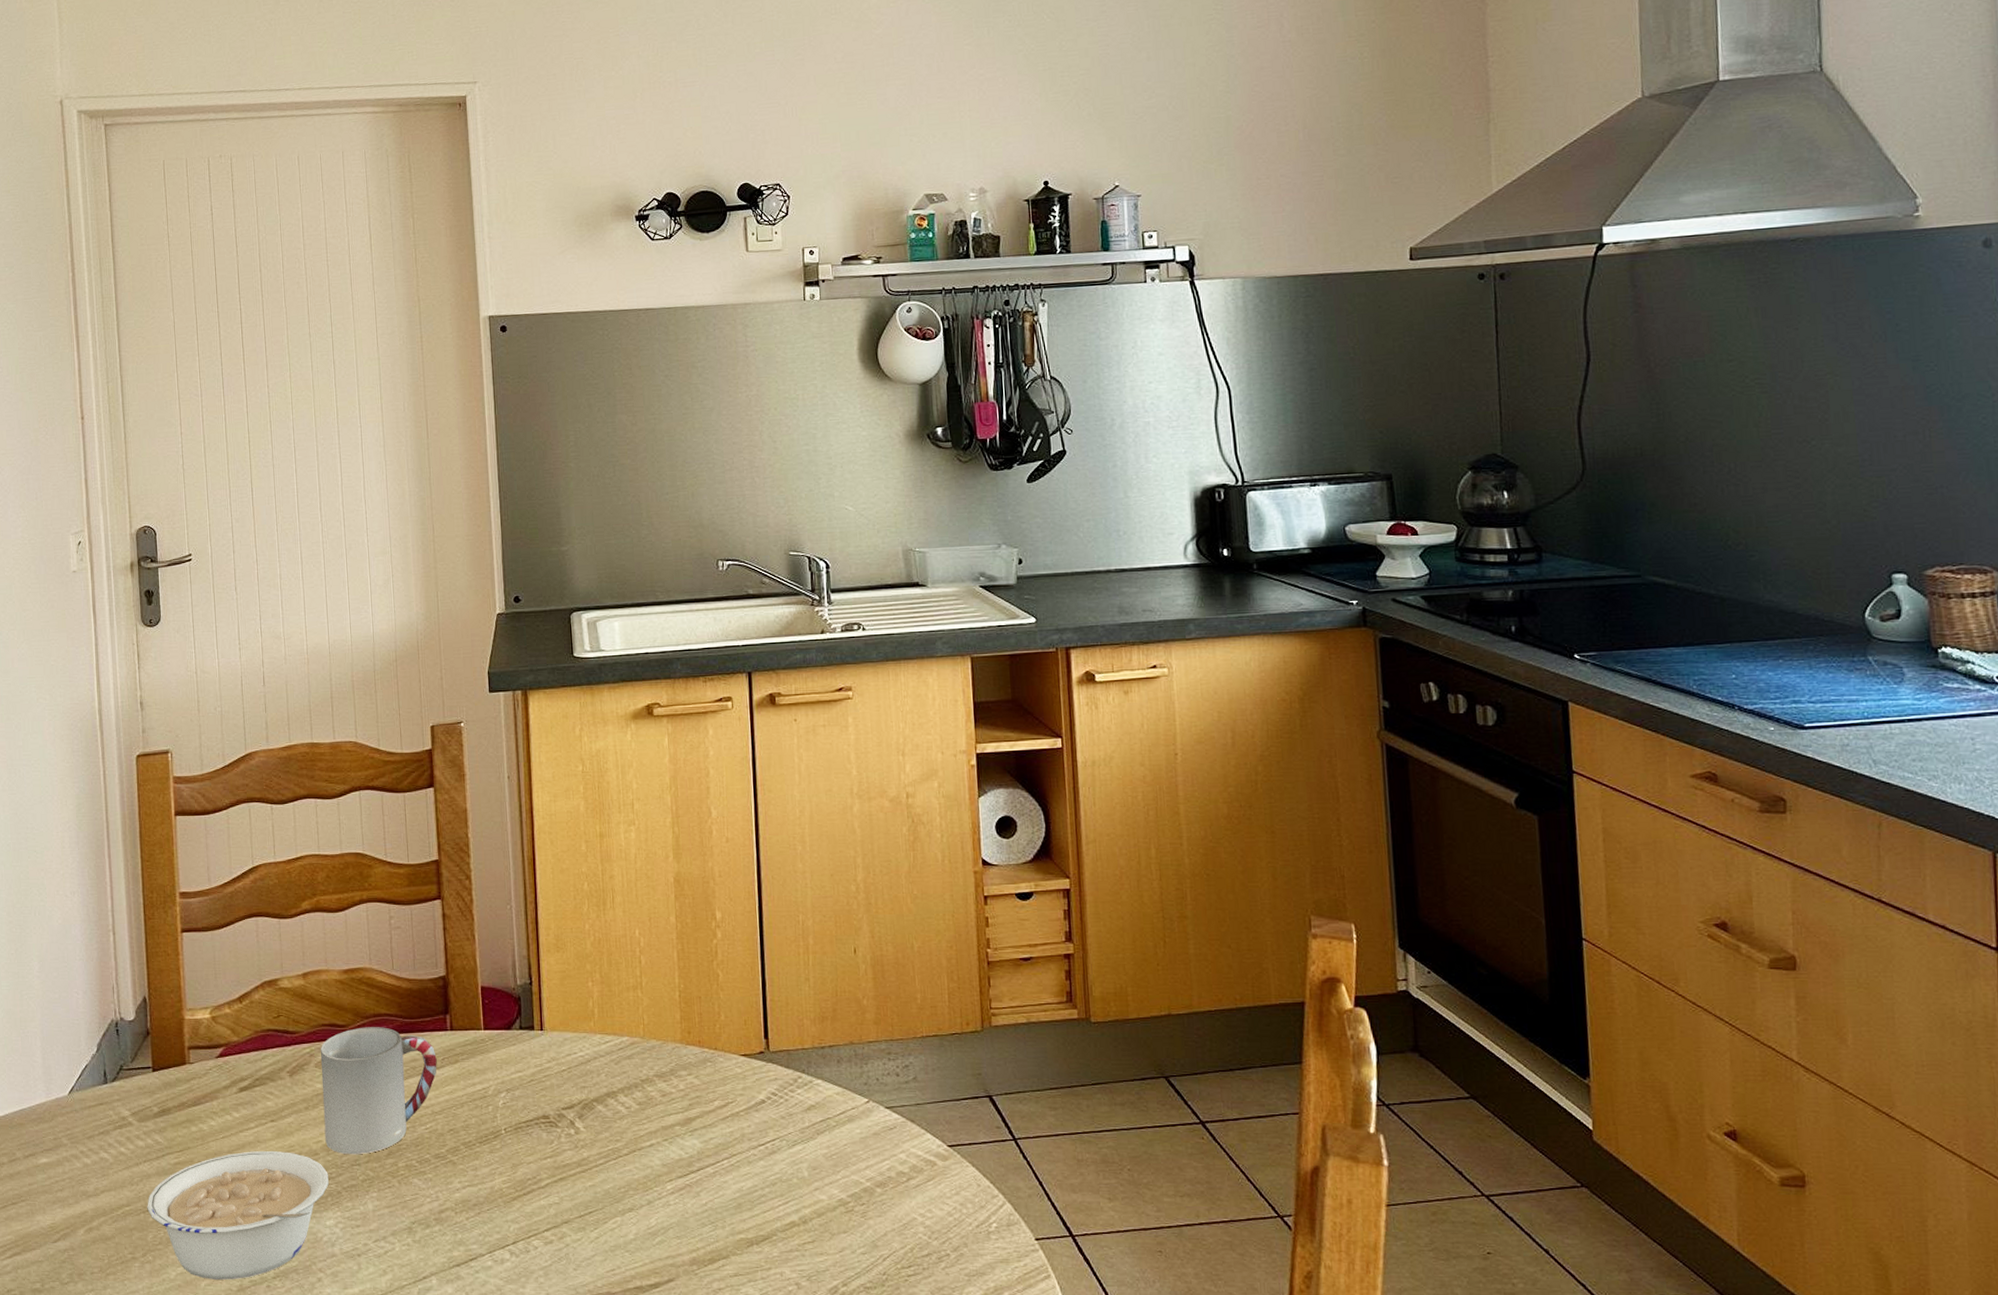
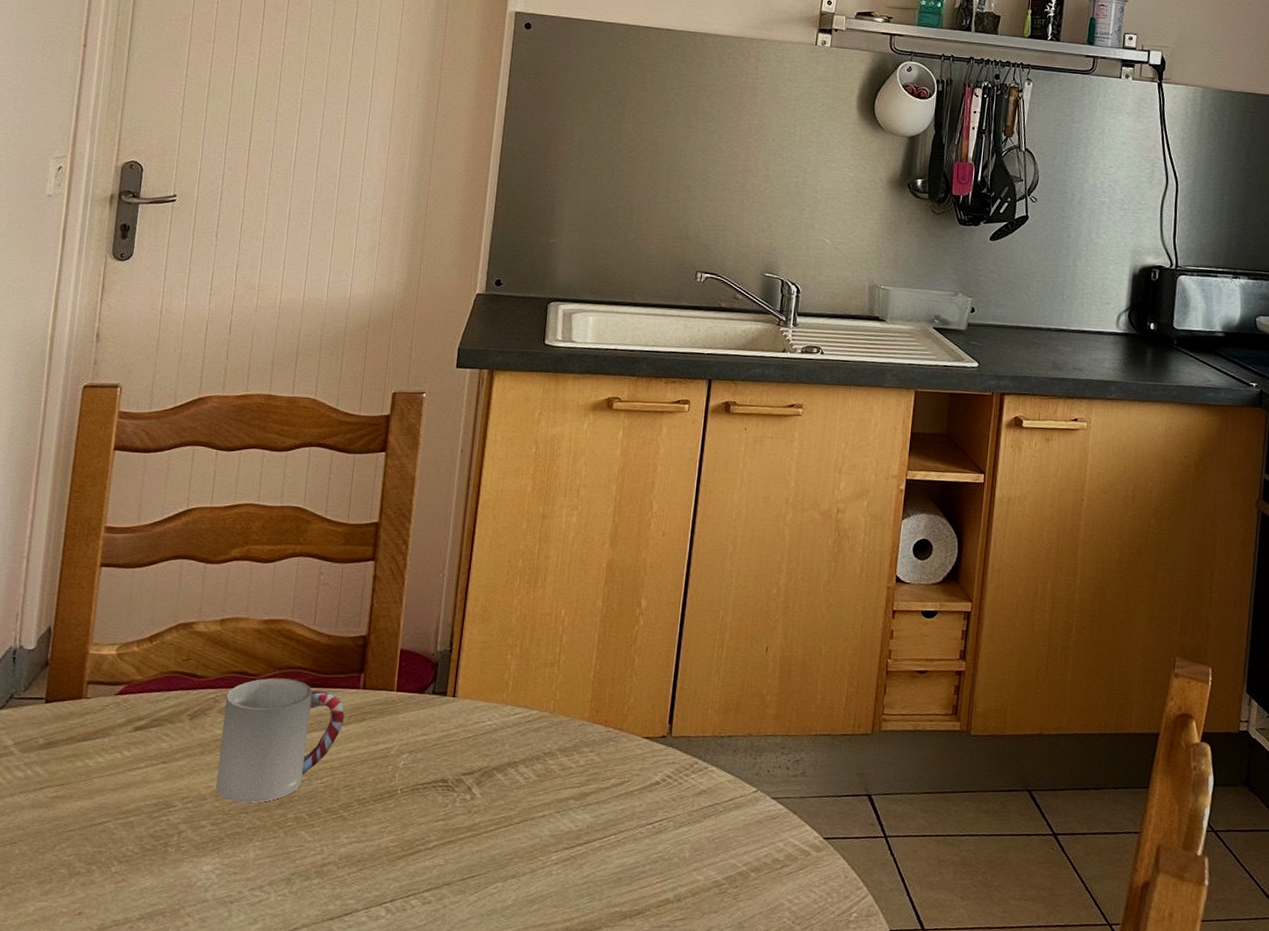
legume: present [147,1150,329,1280] -> none [15,791,213,919]

